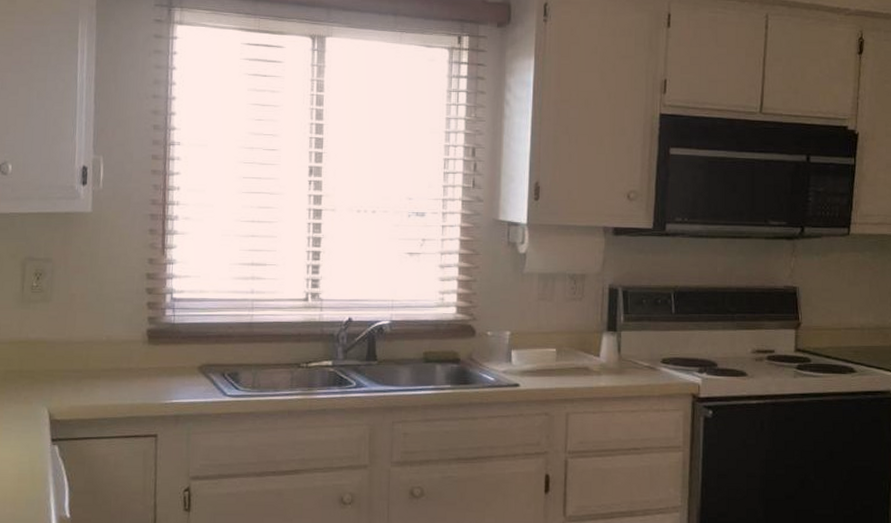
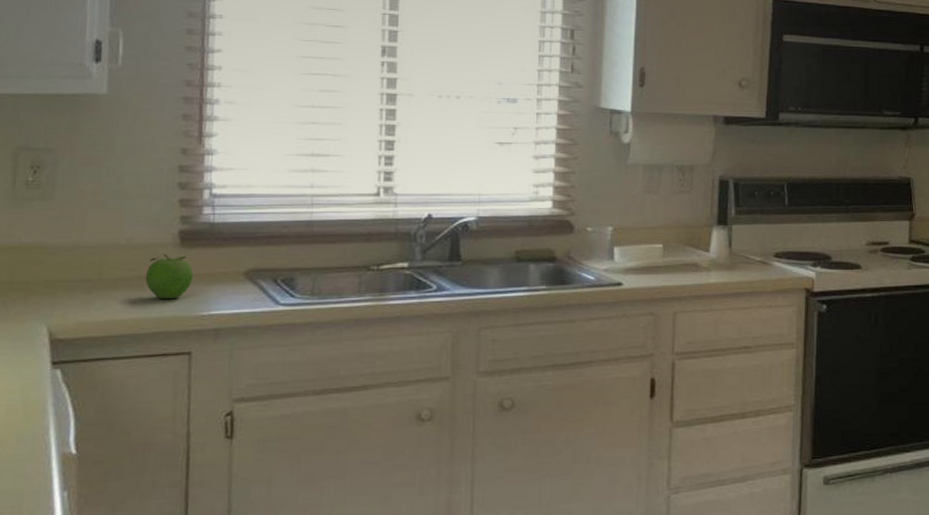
fruit: none [121,350,159,389] -> present [145,254,194,300]

